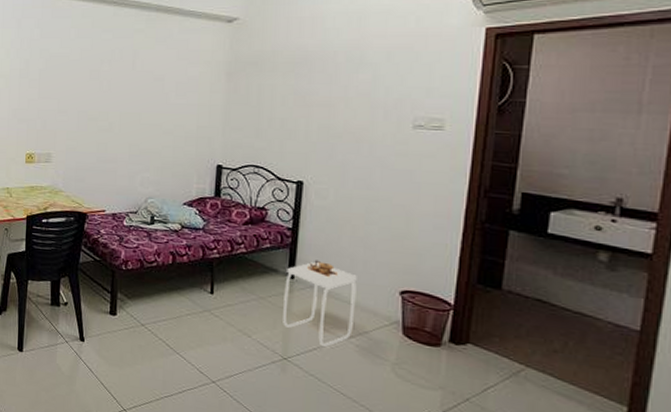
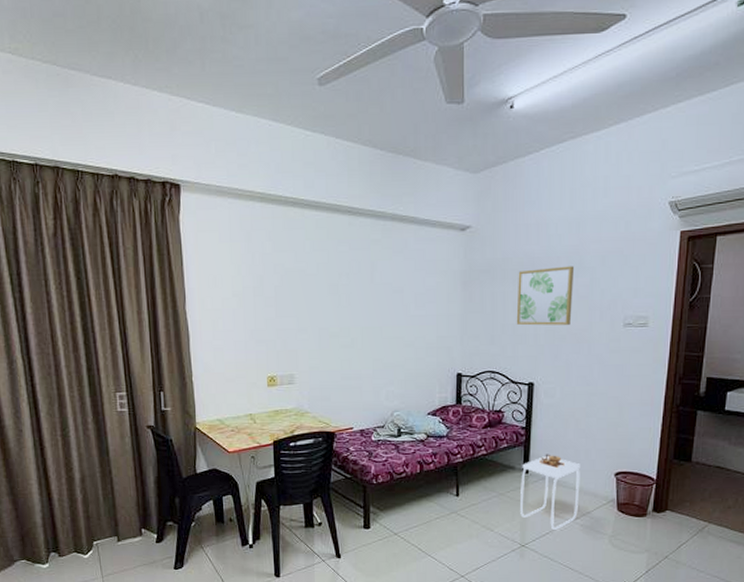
wall art: none [285,61,354,123] -> present [516,266,575,326]

